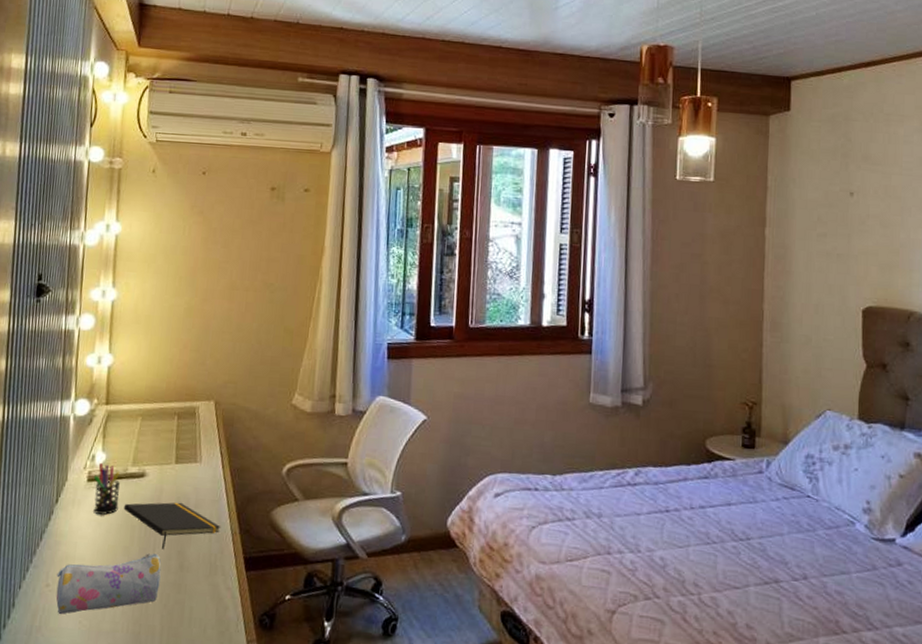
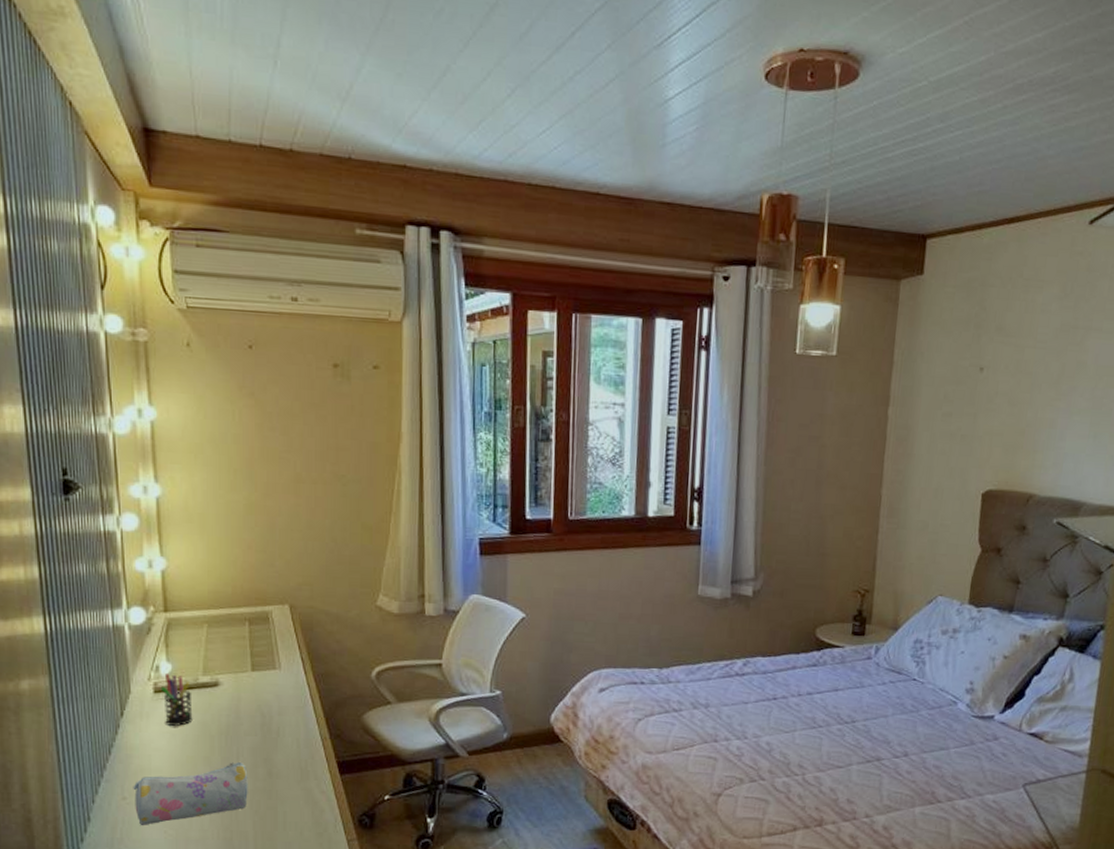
notepad: present [123,502,221,549] -> none [199,710,309,757]

